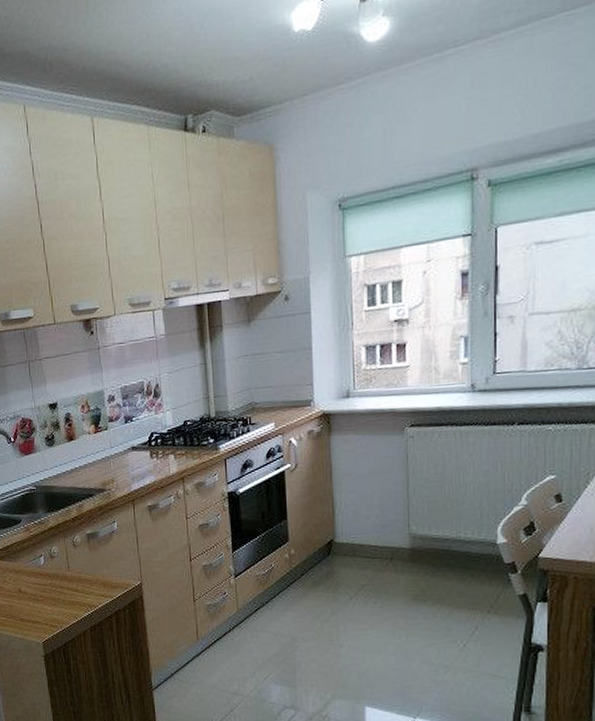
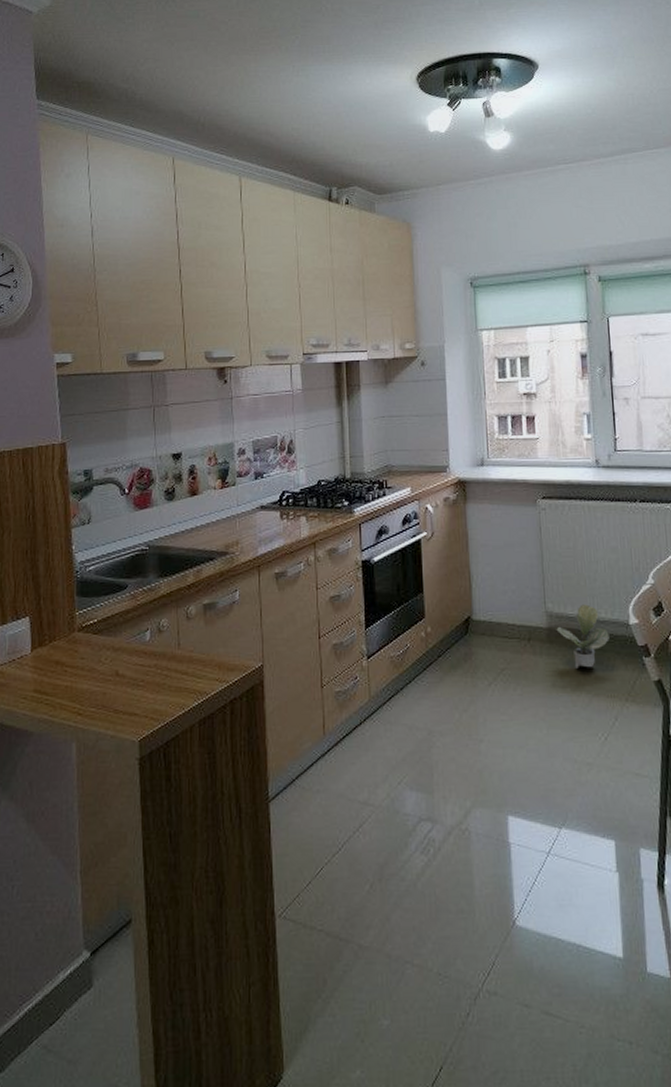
potted plant: none [419,526,474,584] -> present [556,604,609,668]

